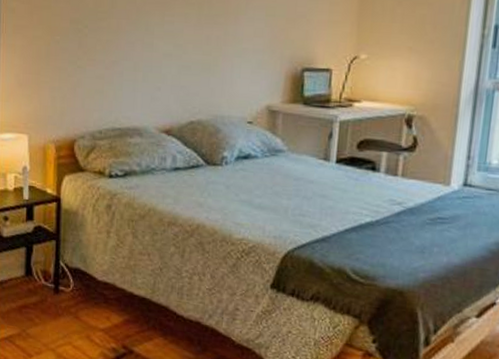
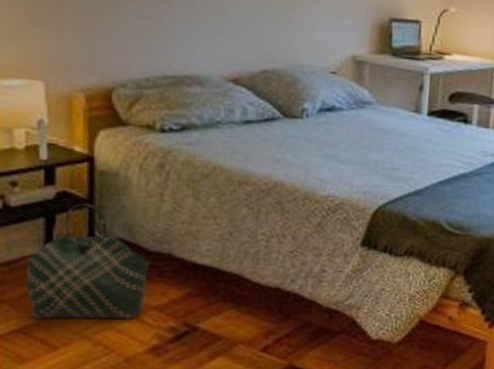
tote bag: none [13,236,98,338] -> present [27,203,150,320]

